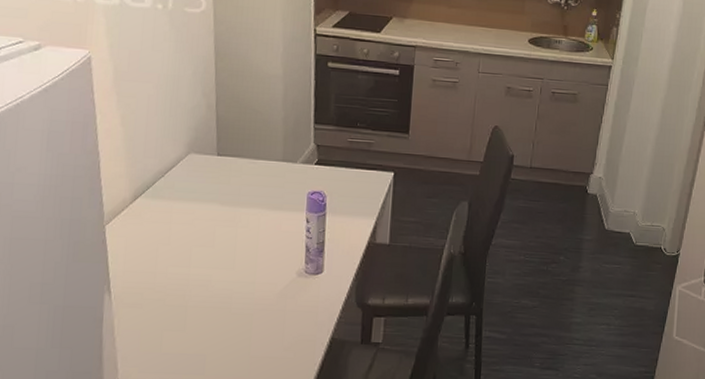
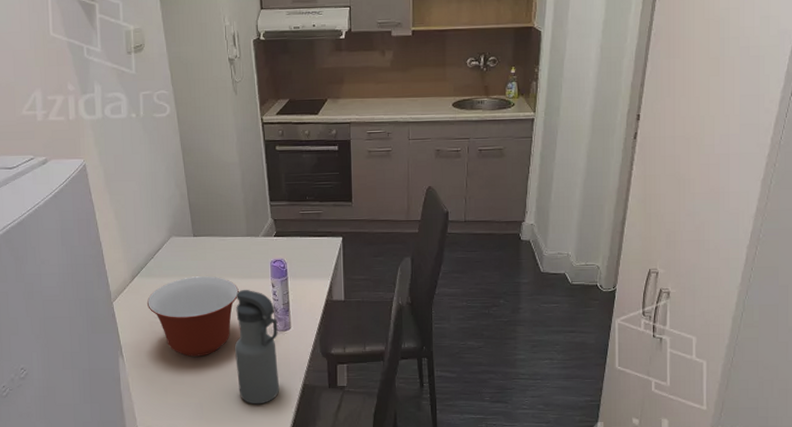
mixing bowl: none [149,202,266,299] -> present [146,276,239,357]
water bottle: none [252,222,309,359] -> present [234,289,280,404]

